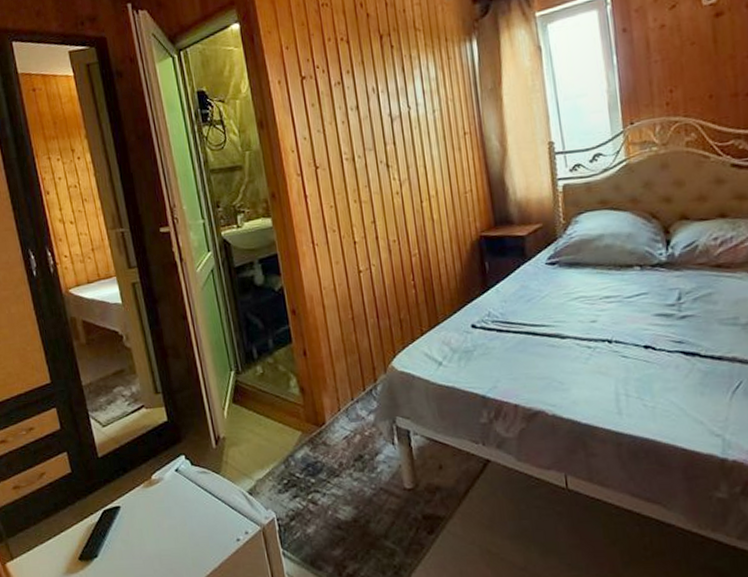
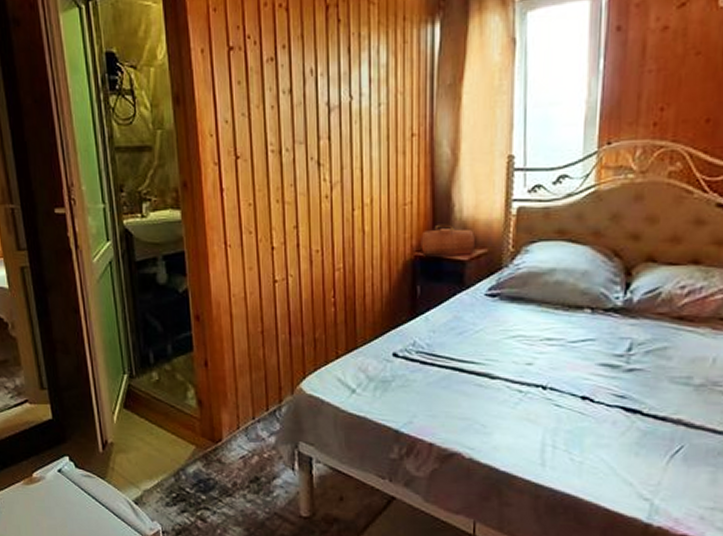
handbag: none [483,205,532,236] -> present [421,224,476,257]

